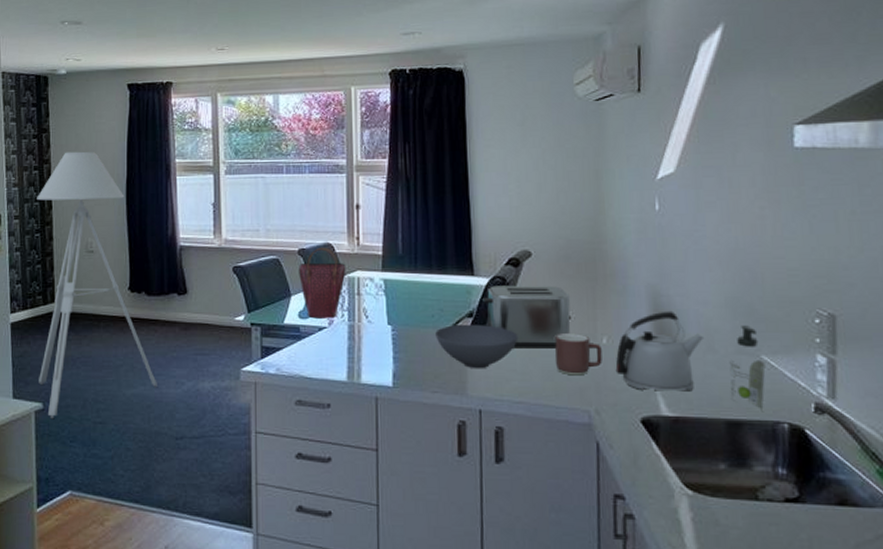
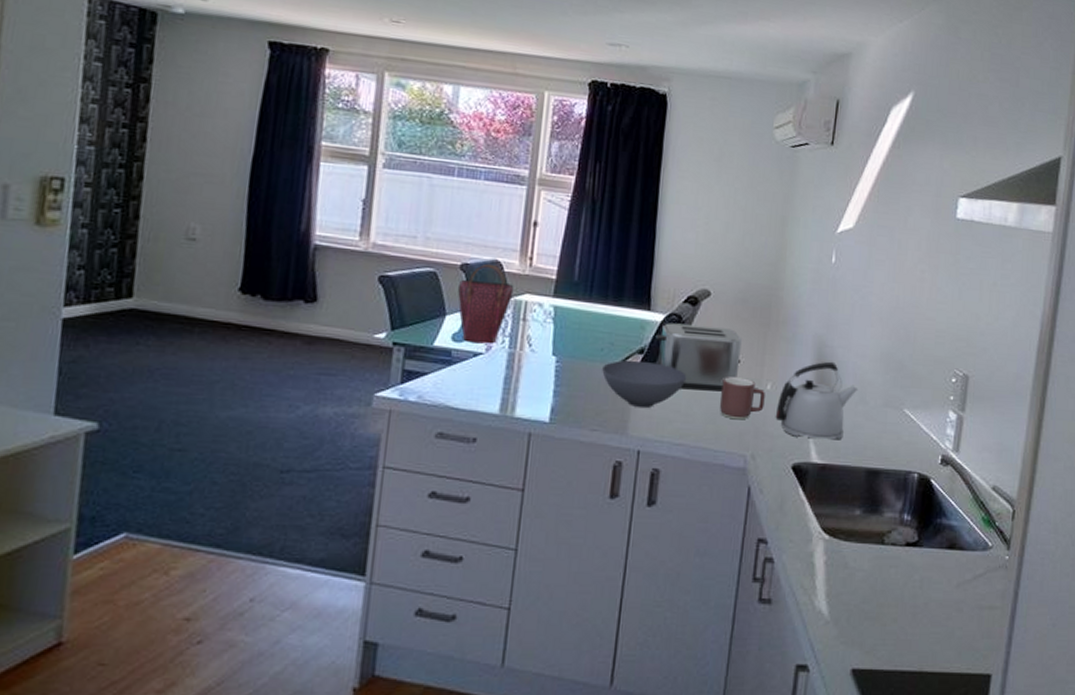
floor lamp: present [37,151,157,418] -> none [96,111,264,442]
soap dispenser: present [729,325,766,411] -> none [873,380,906,461]

